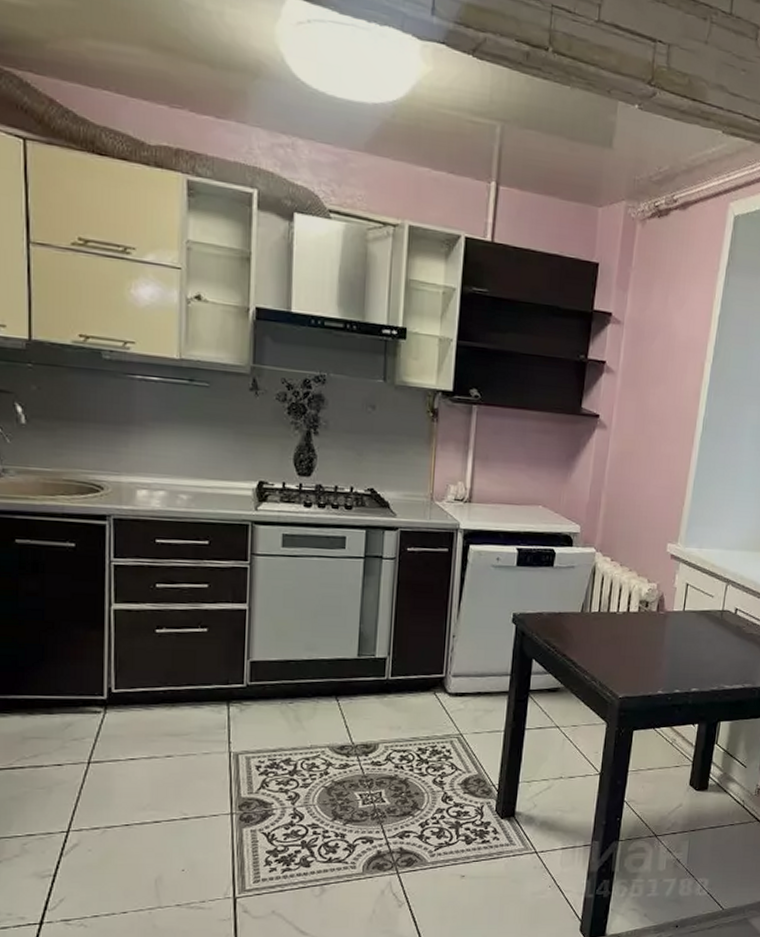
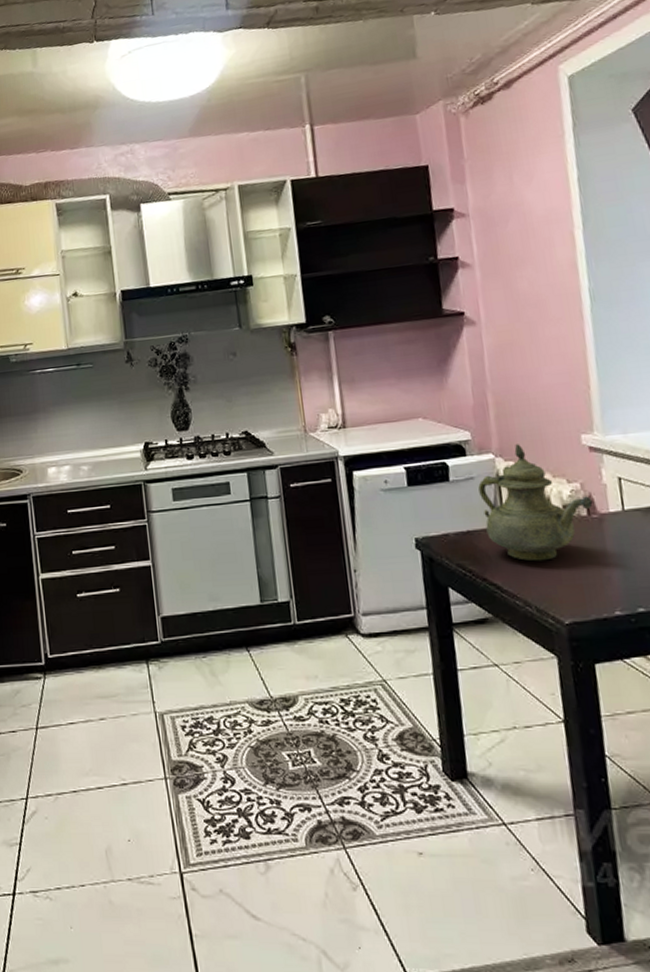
teapot: none [575,543,663,645] -> present [478,444,593,561]

